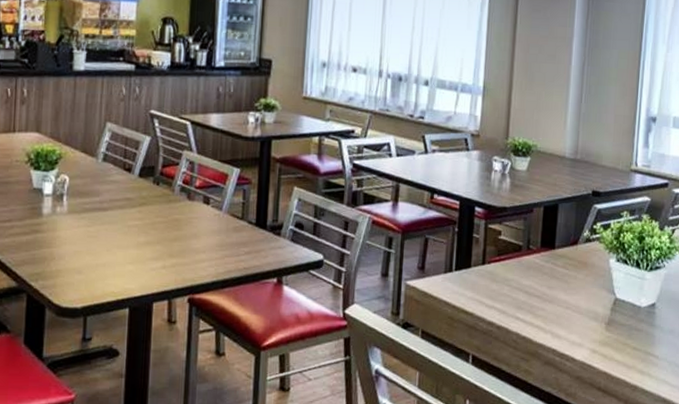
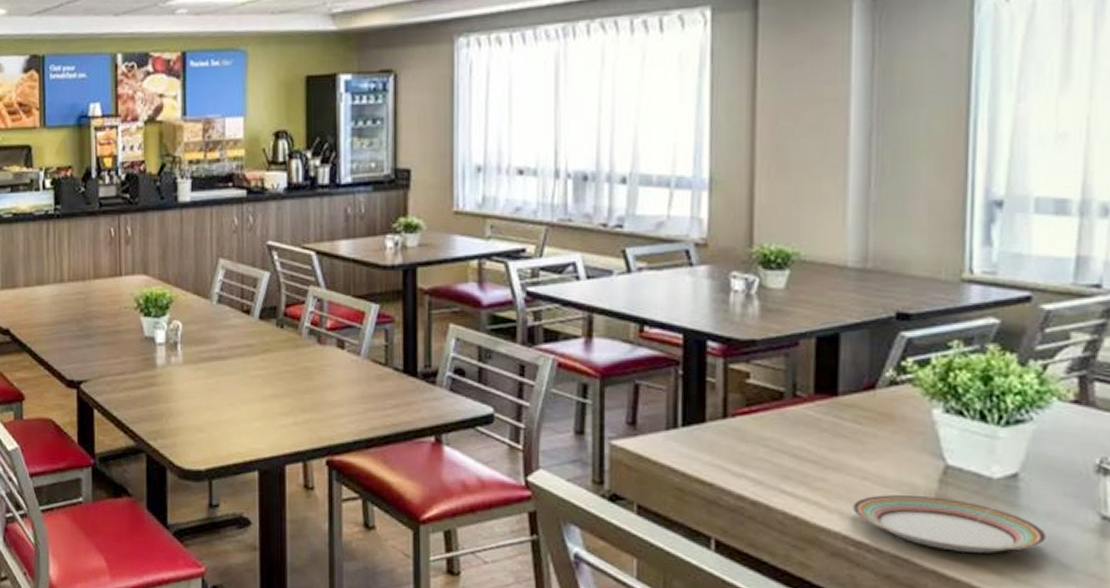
plate: none [559,319,669,359] -> present [851,494,1048,553]

